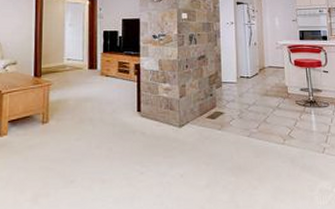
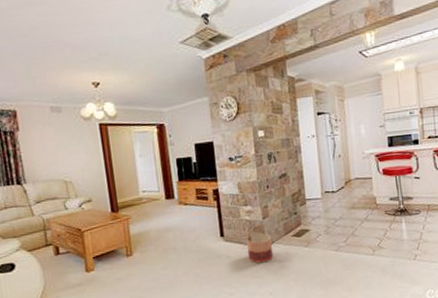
basket: none [163,101,187,143] -> present [246,223,274,263]

